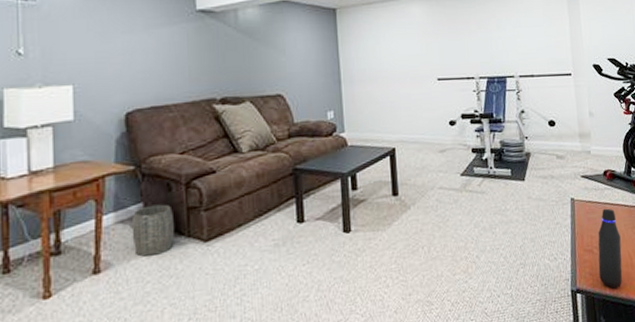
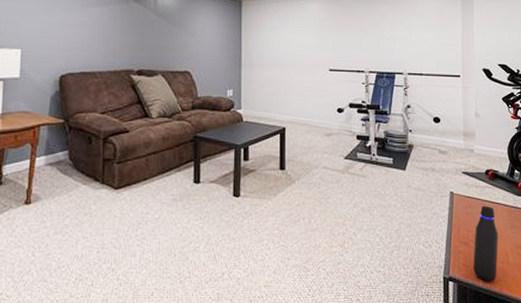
woven basket: present [131,204,175,257] -> none [57,153,93,195]

